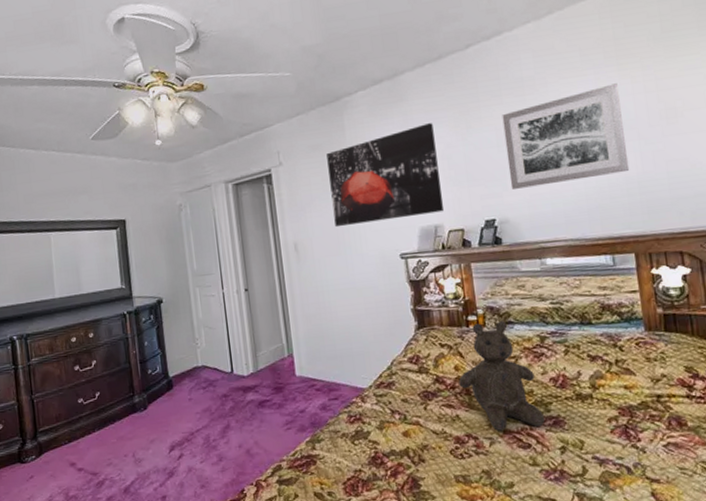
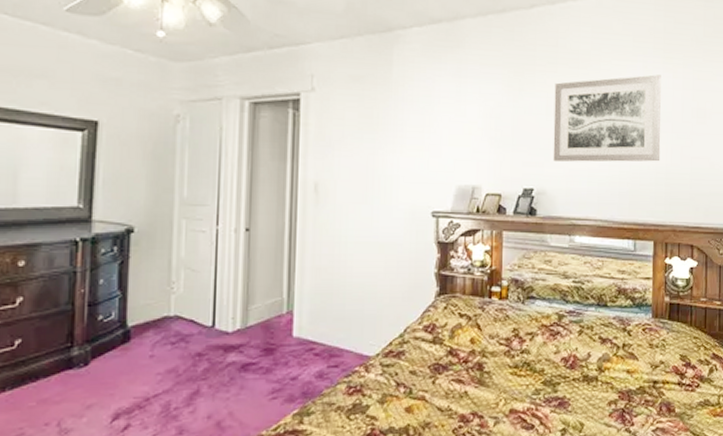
wall art: present [326,123,445,228] -> none [365,77,486,173]
teddy bear: present [459,321,546,431] -> none [472,295,552,410]

